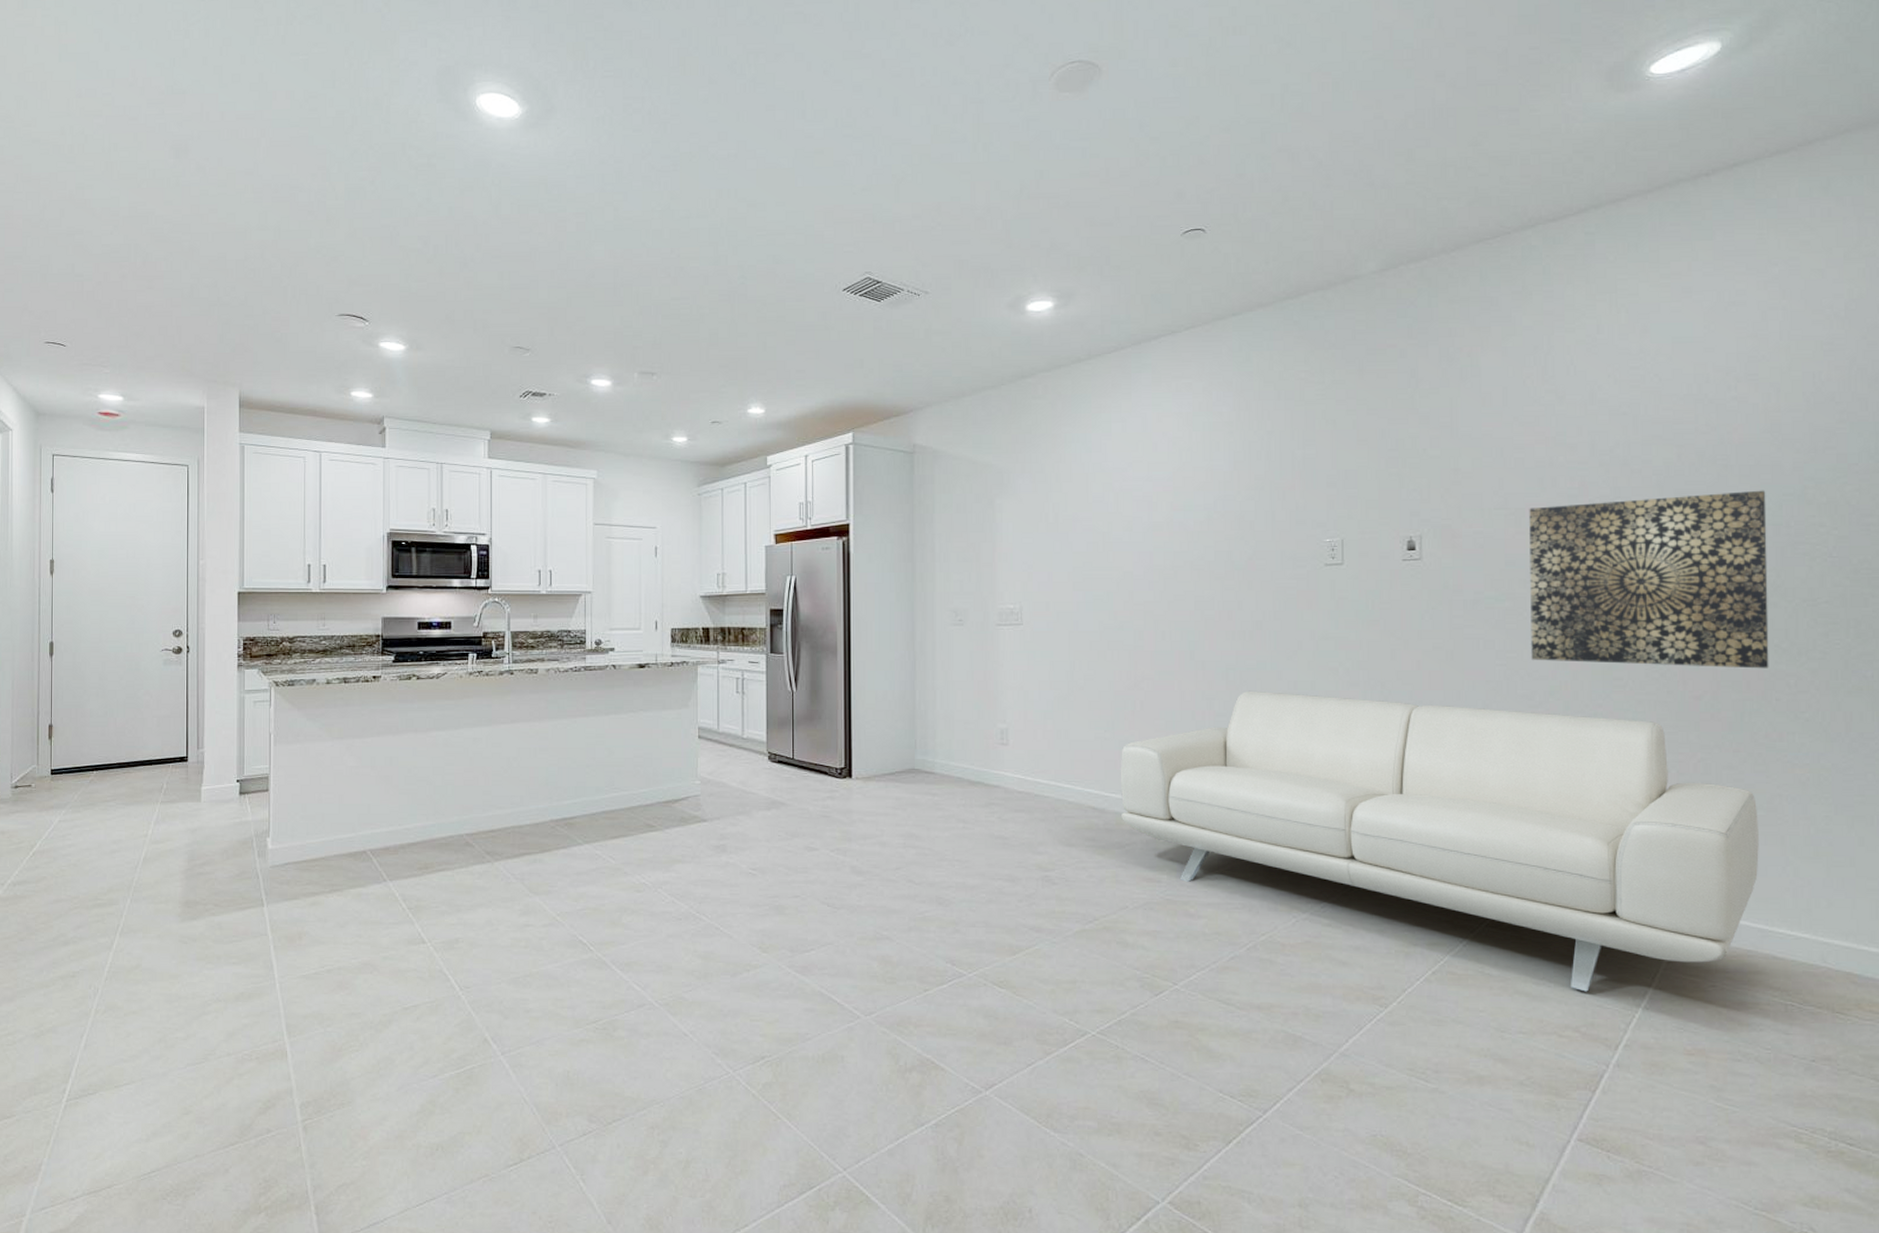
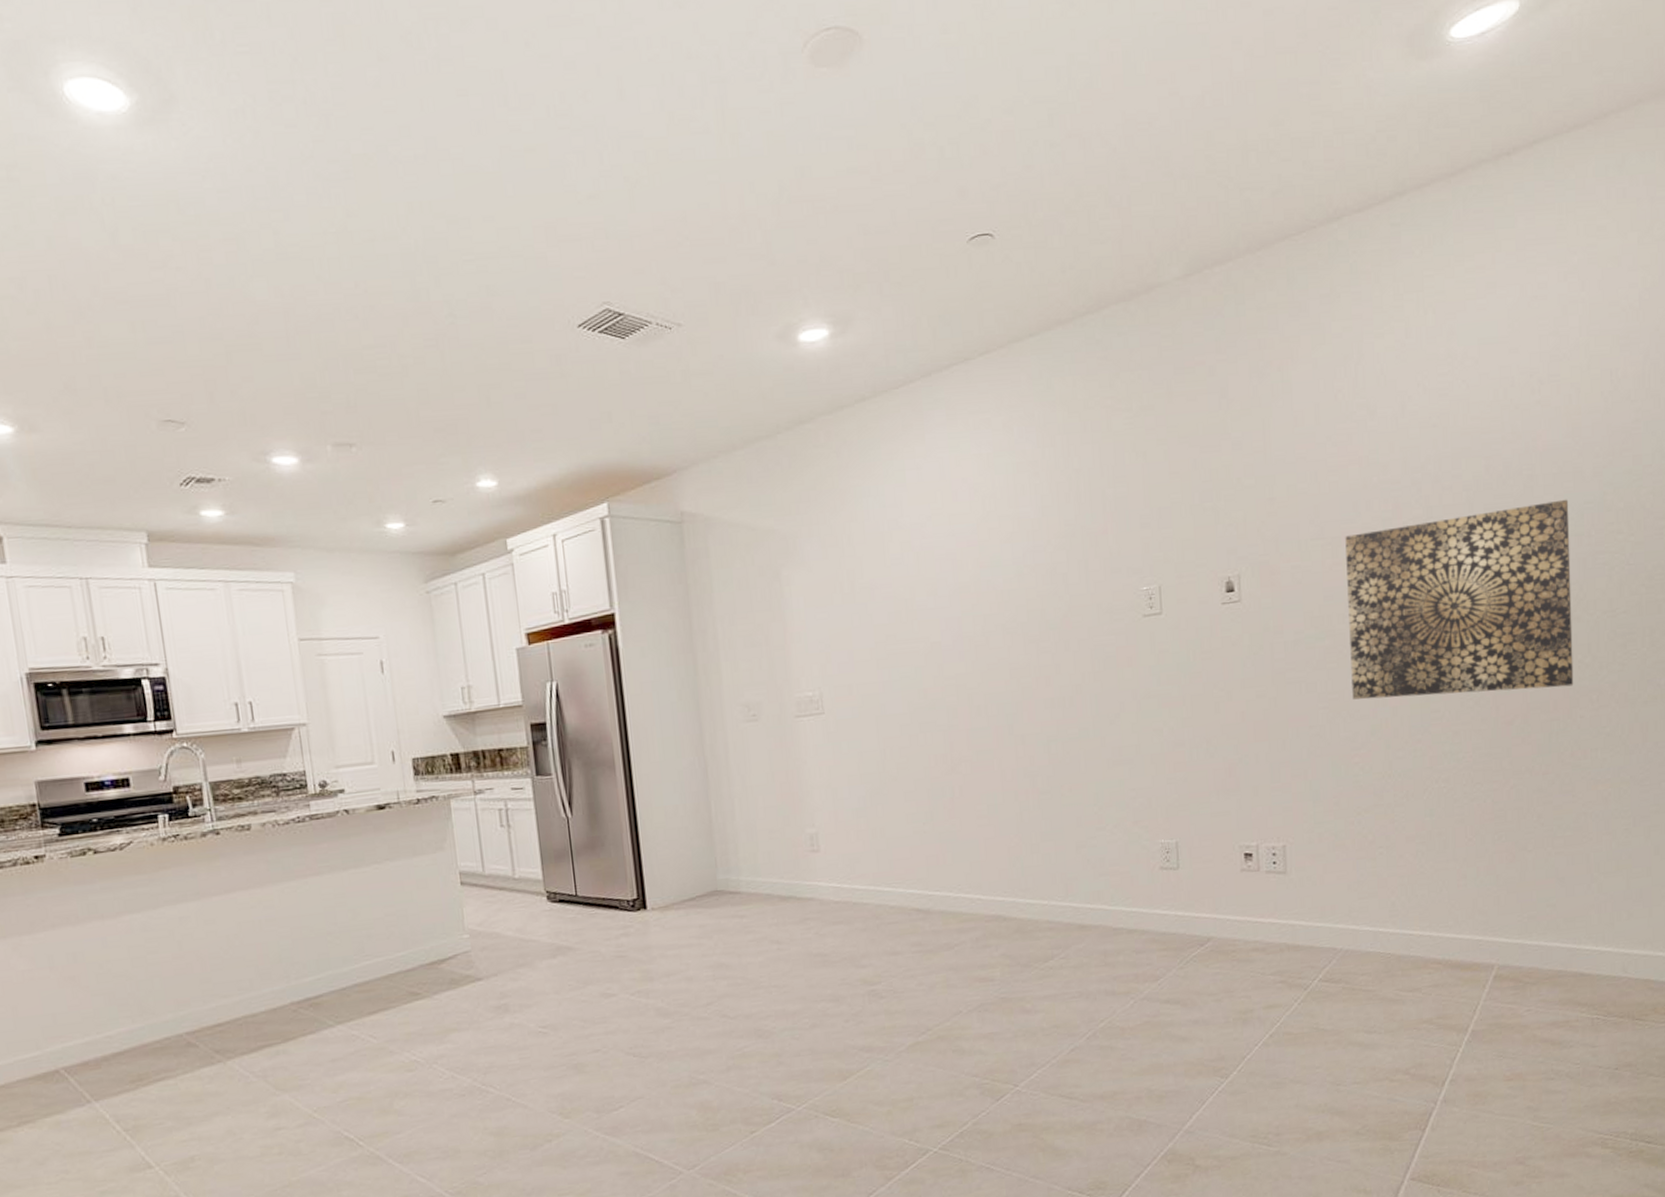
sofa: present [1120,690,1759,992] -> none [942,751,1567,1034]

